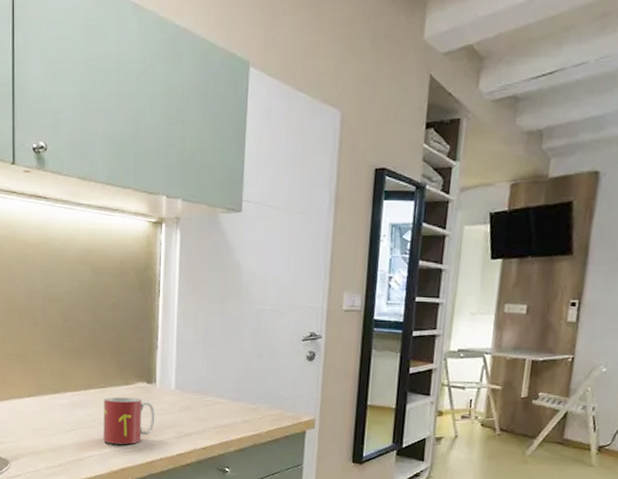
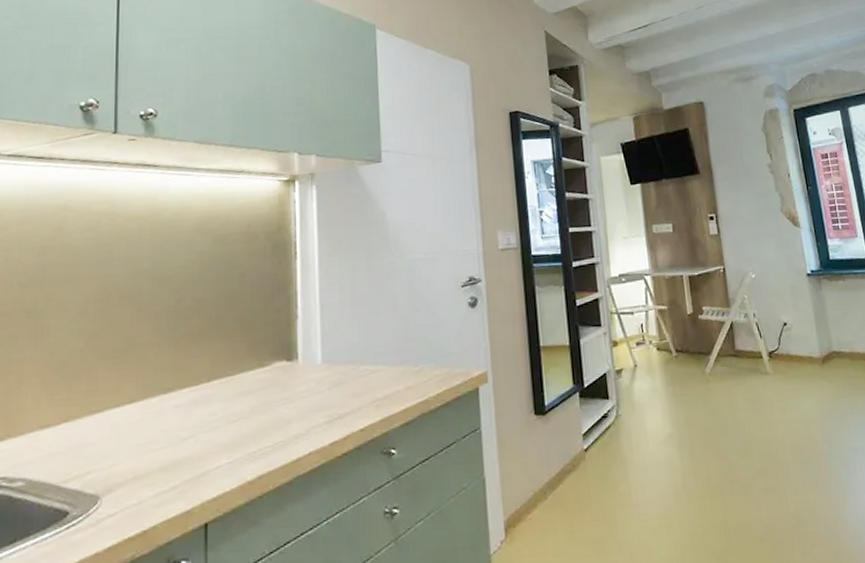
mug: present [103,397,155,445] -> none [233,381,300,446]

